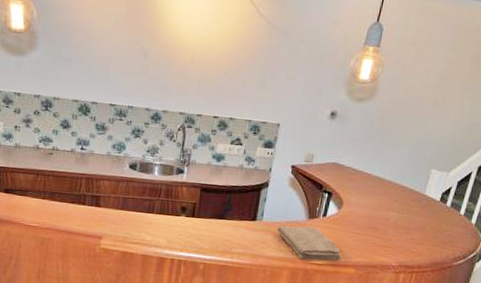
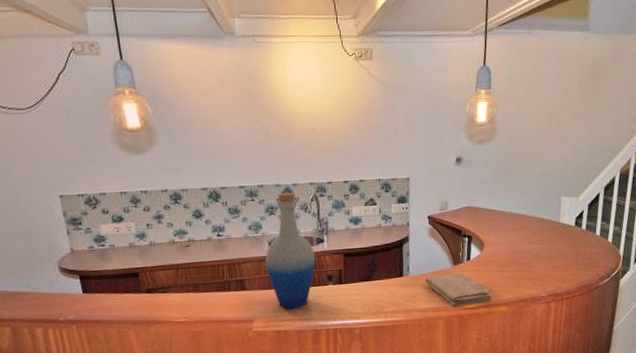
bottle: none [123,117,173,233] -> present [265,192,316,309]

